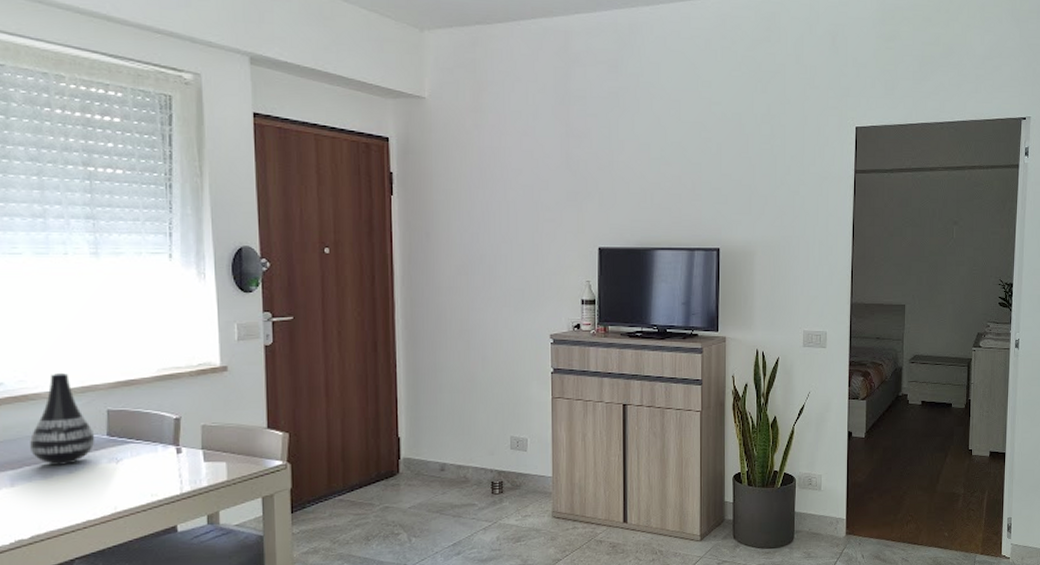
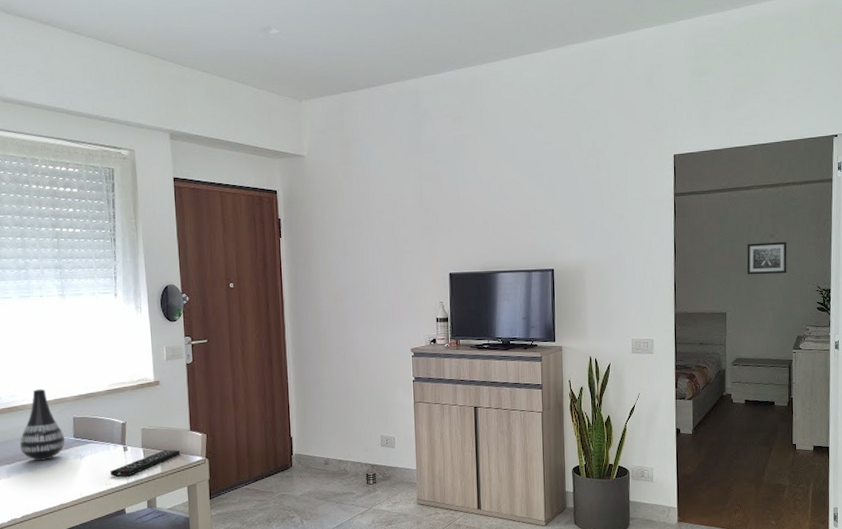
remote control: none [157,452,253,486] -> present [110,450,180,477]
wall art: none [929,230,970,265] -> present [747,242,787,275]

